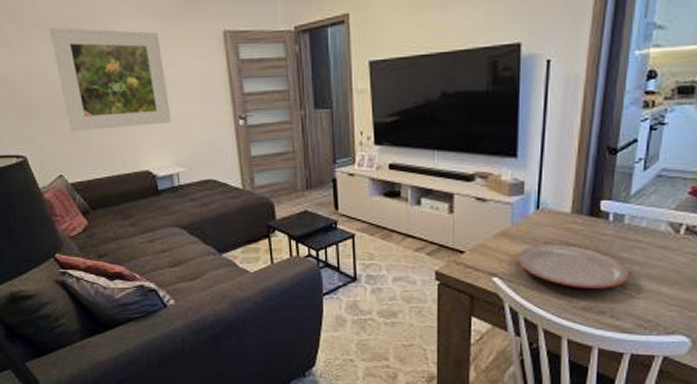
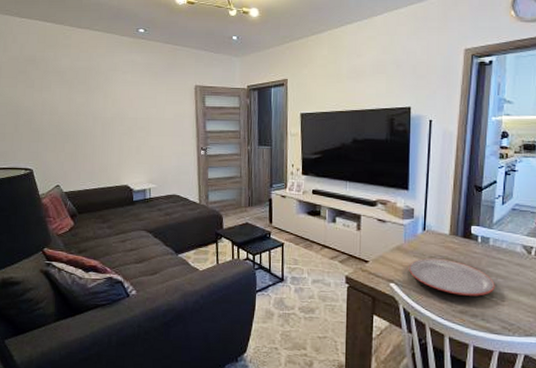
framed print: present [49,27,172,132] -> none [65,75,150,153]

